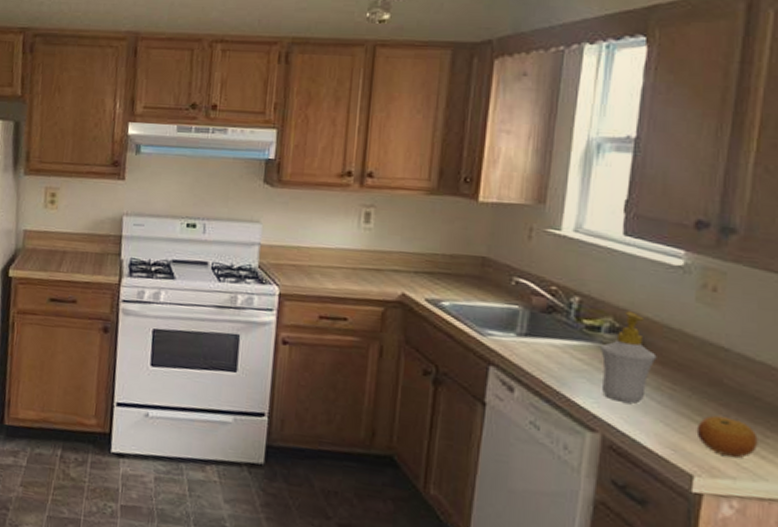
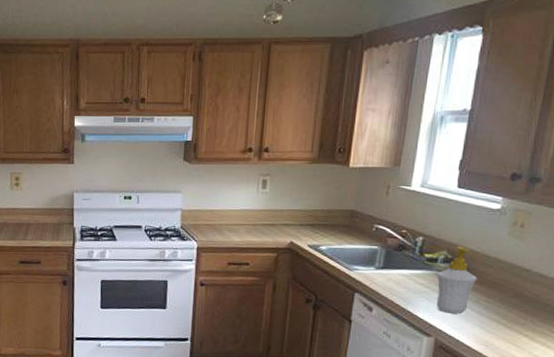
fruit: present [696,415,758,458] -> none [502,319,546,348]

